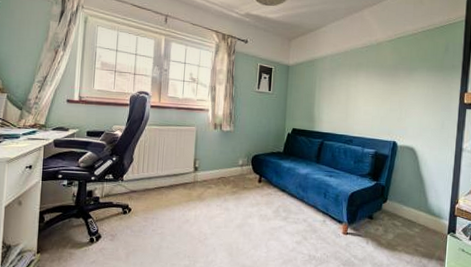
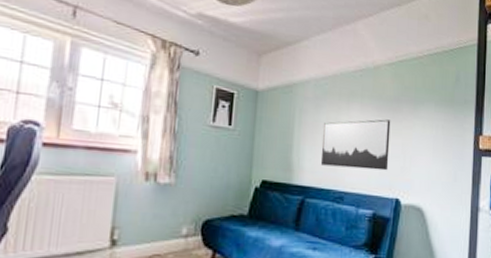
wall art: none [335,82,390,121] -> present [320,119,391,171]

